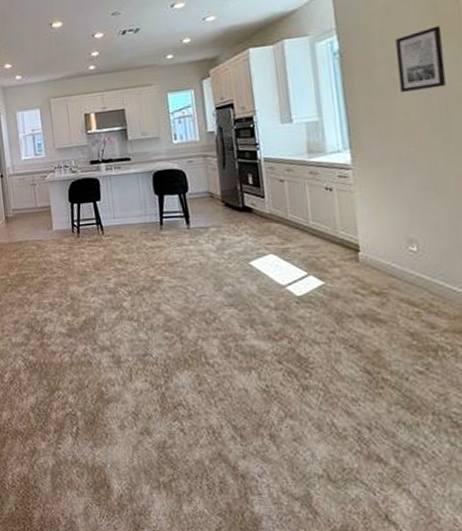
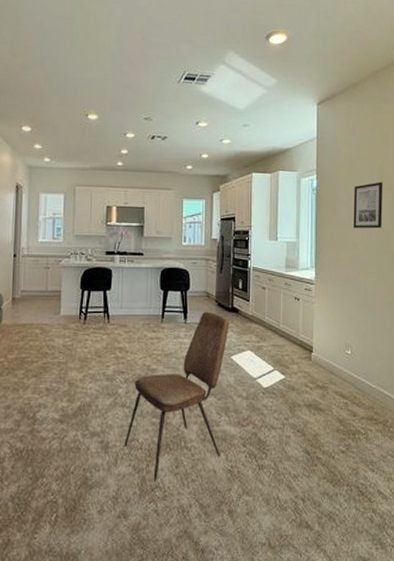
dining chair: none [137,213,251,400] -> present [124,311,229,482]

